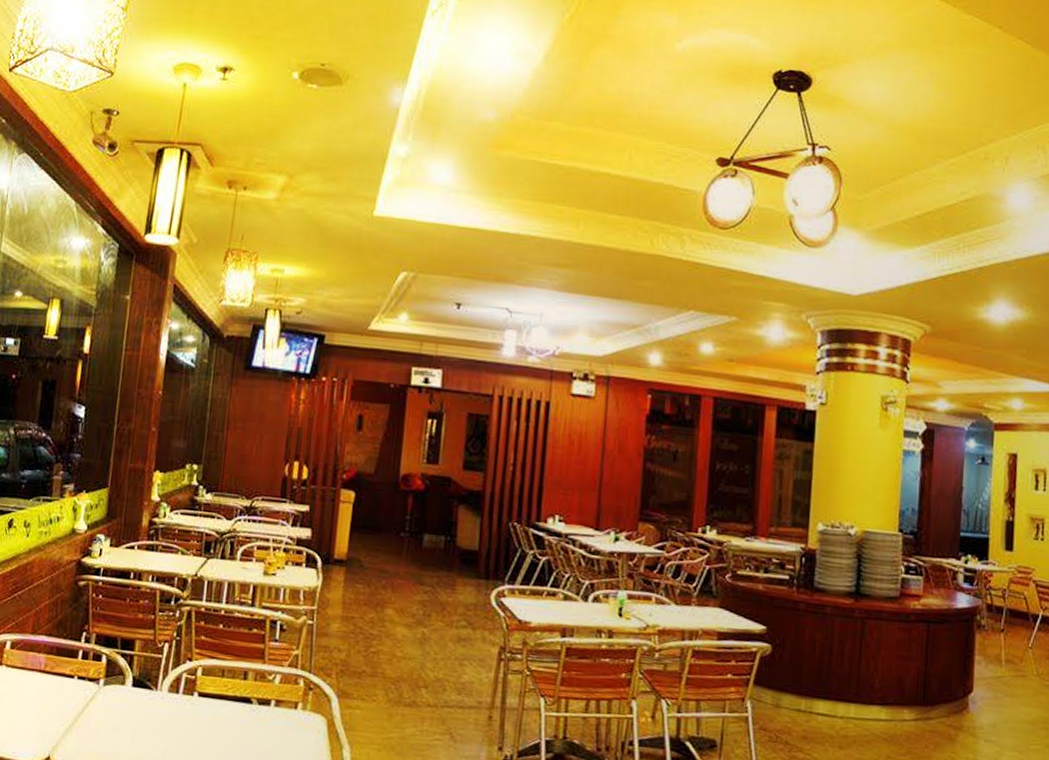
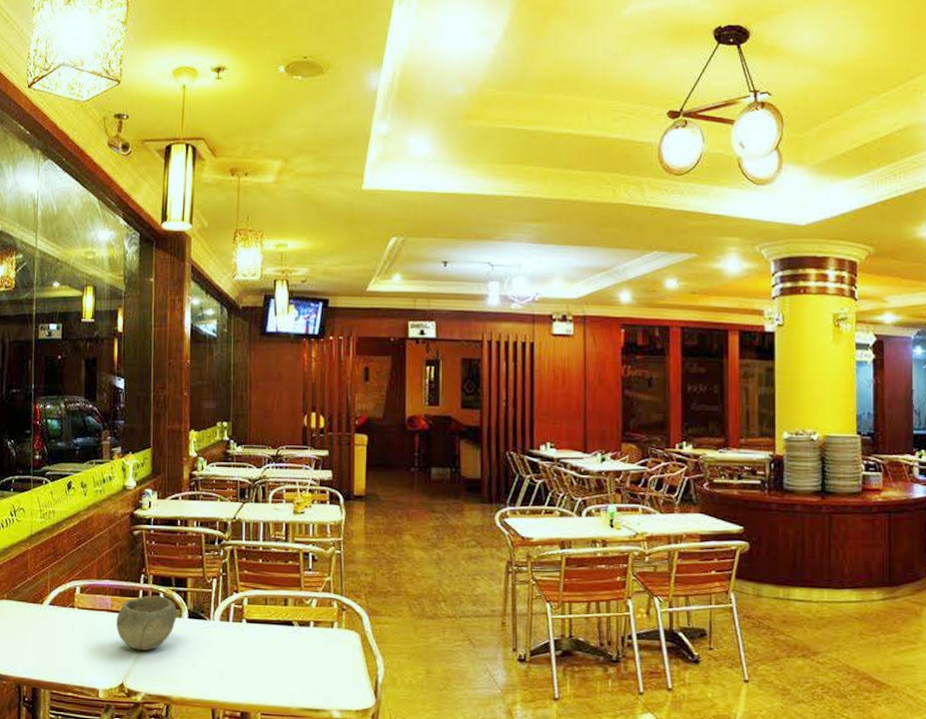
bowl: none [48,657,120,721] -> present [116,595,178,651]

